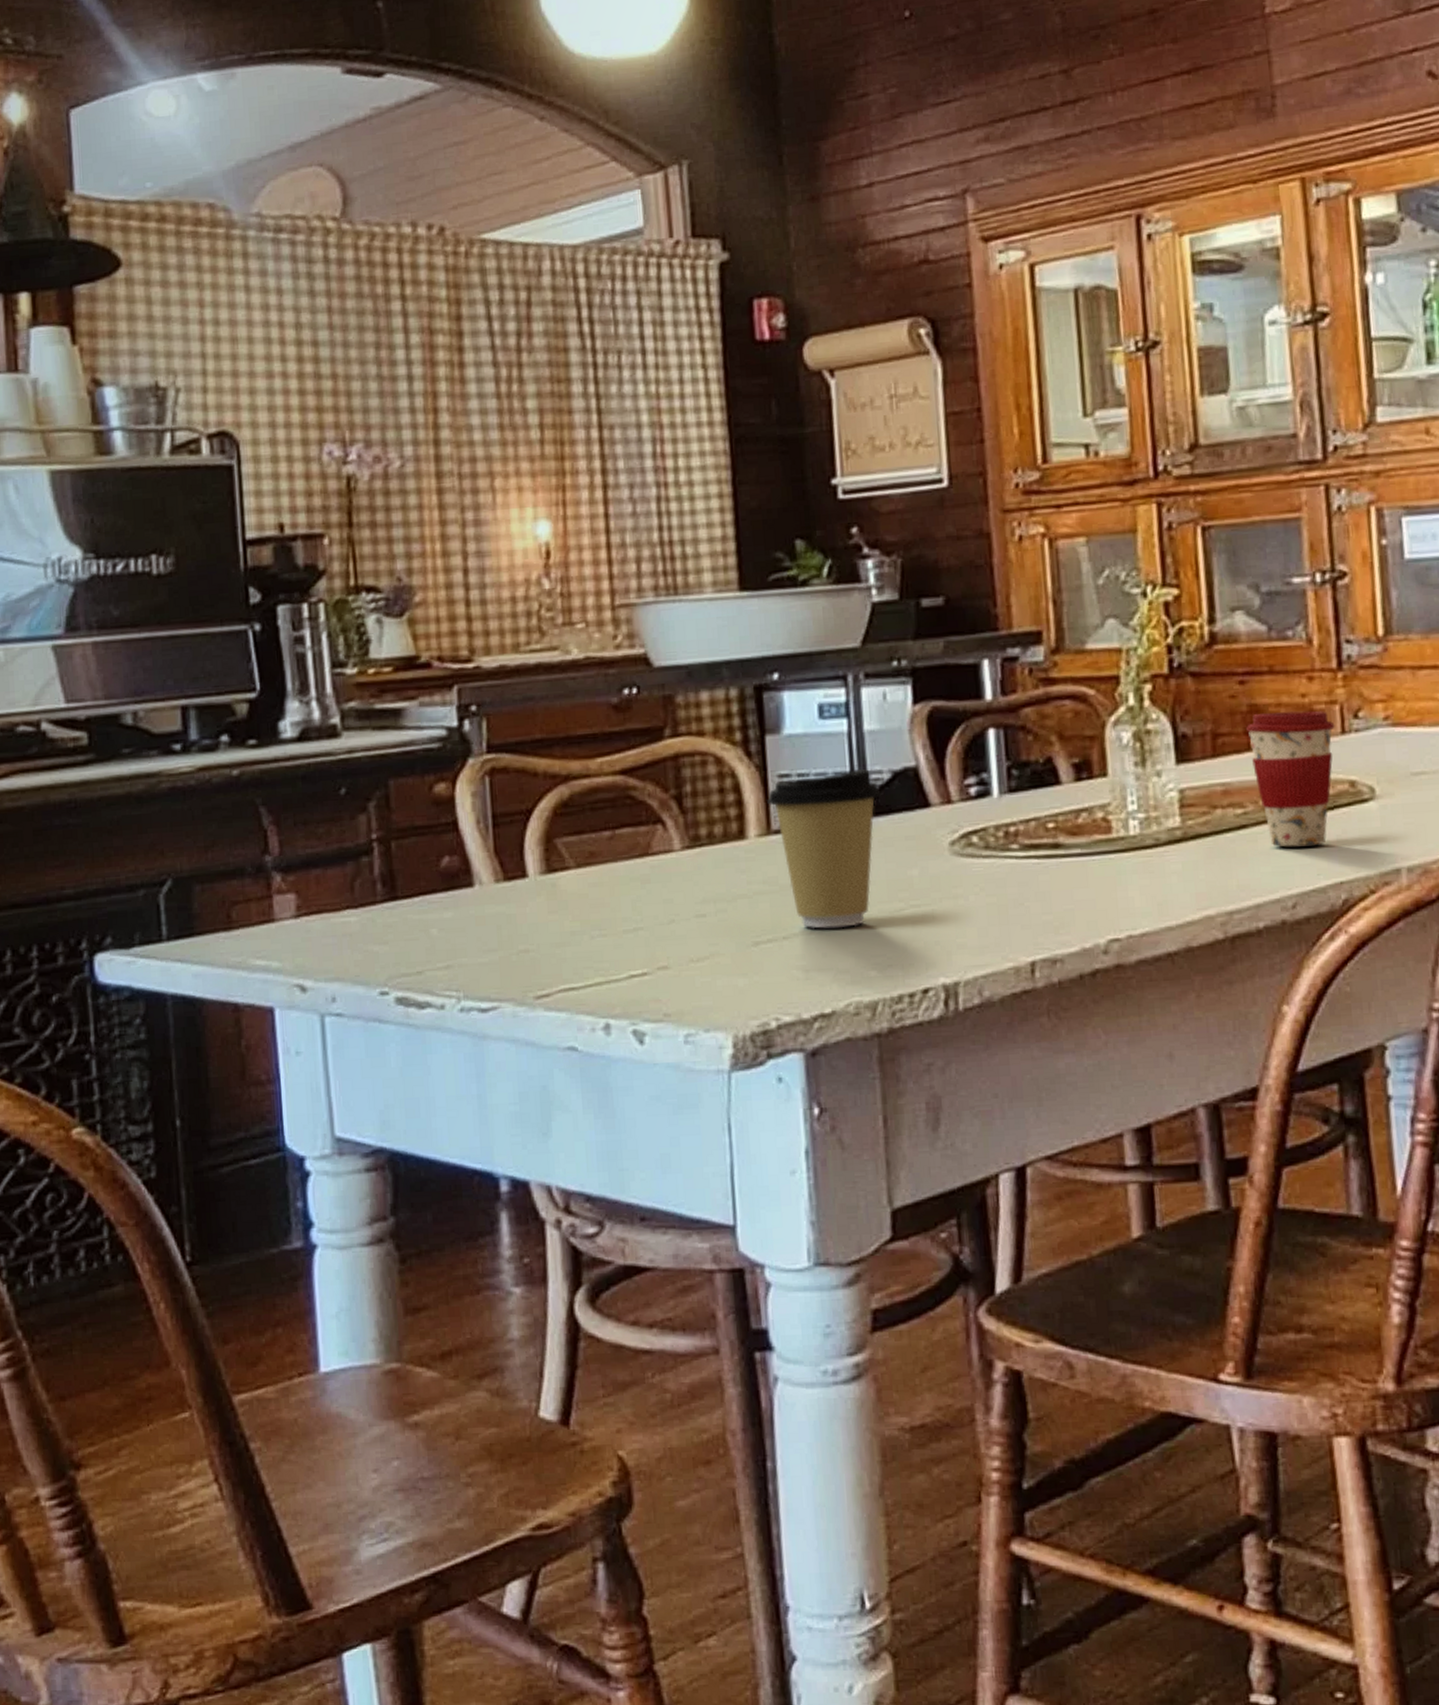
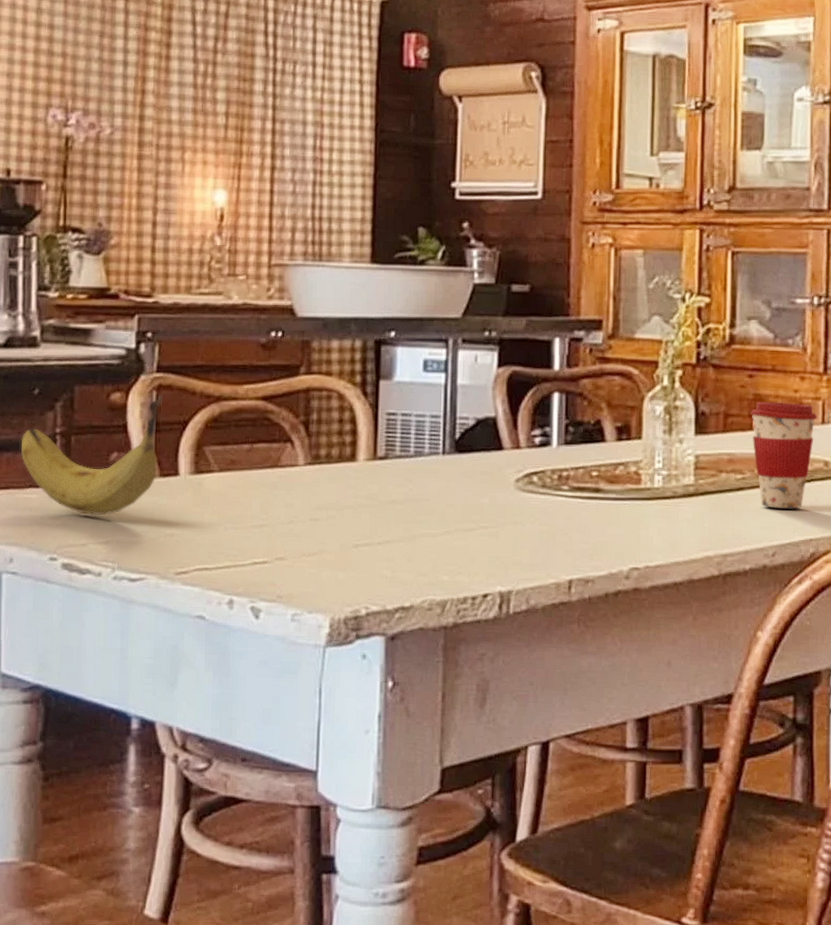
fruit: none [330,780,500,936] -> present [21,395,162,516]
coffee cup: present [767,768,882,929] -> none [376,414,467,540]

